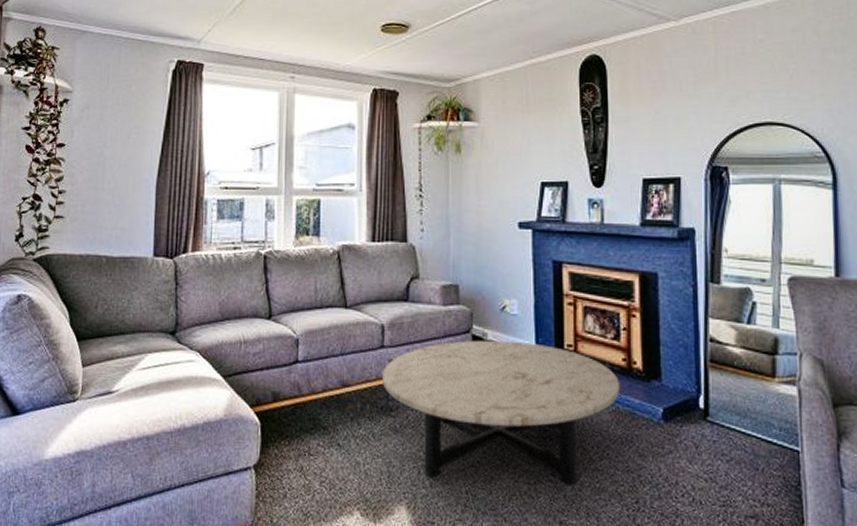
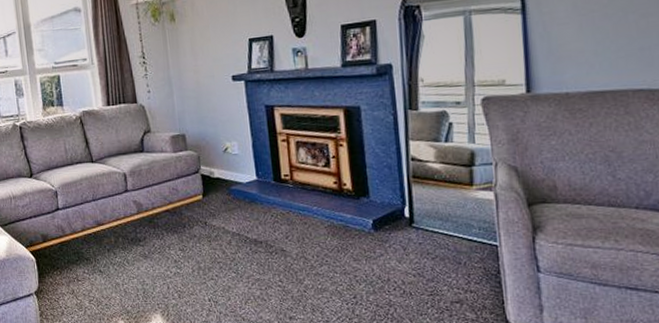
coffee table: present [382,340,621,485] -> none [129,176,334,291]

